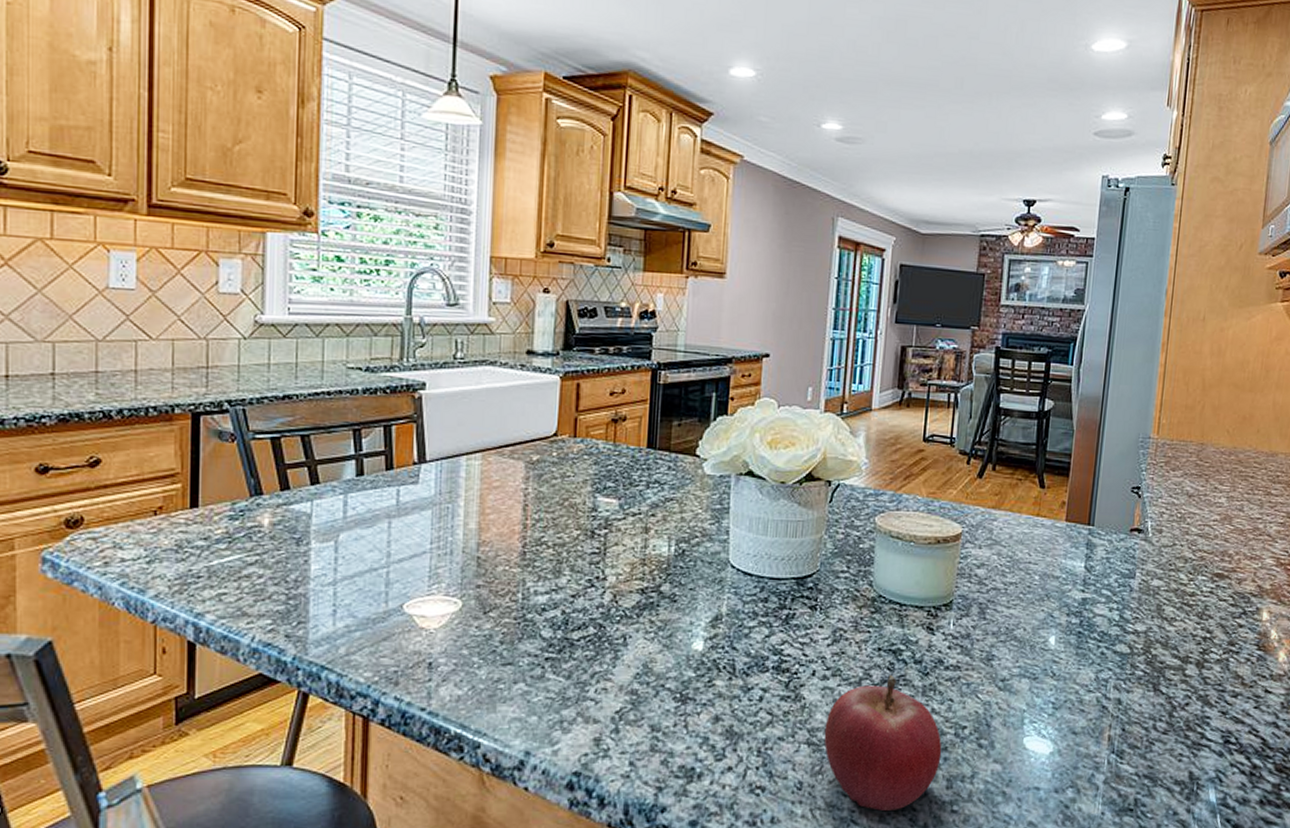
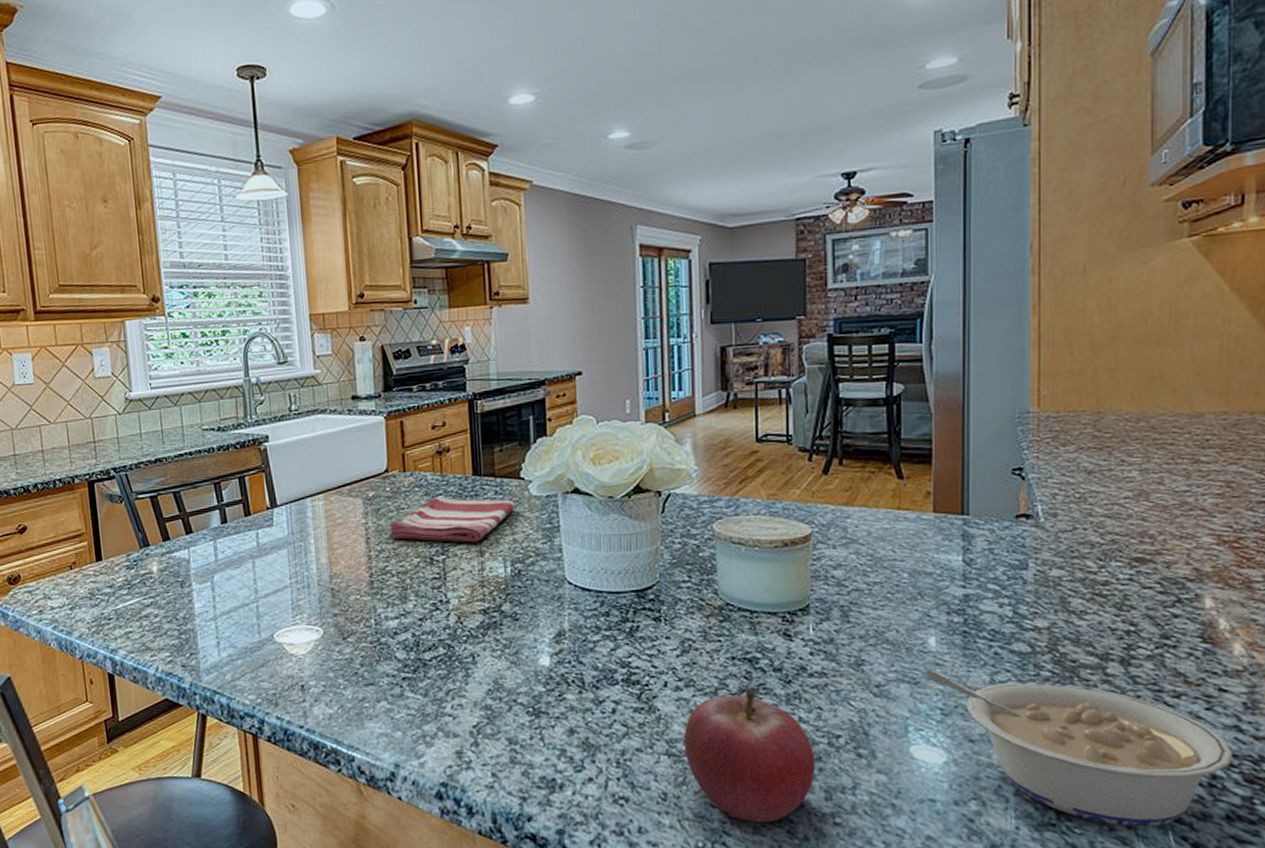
dish towel: none [550,466,689,518] -> present [389,496,517,543]
legume: none [1043,665,1270,811] -> present [925,668,1233,827]

